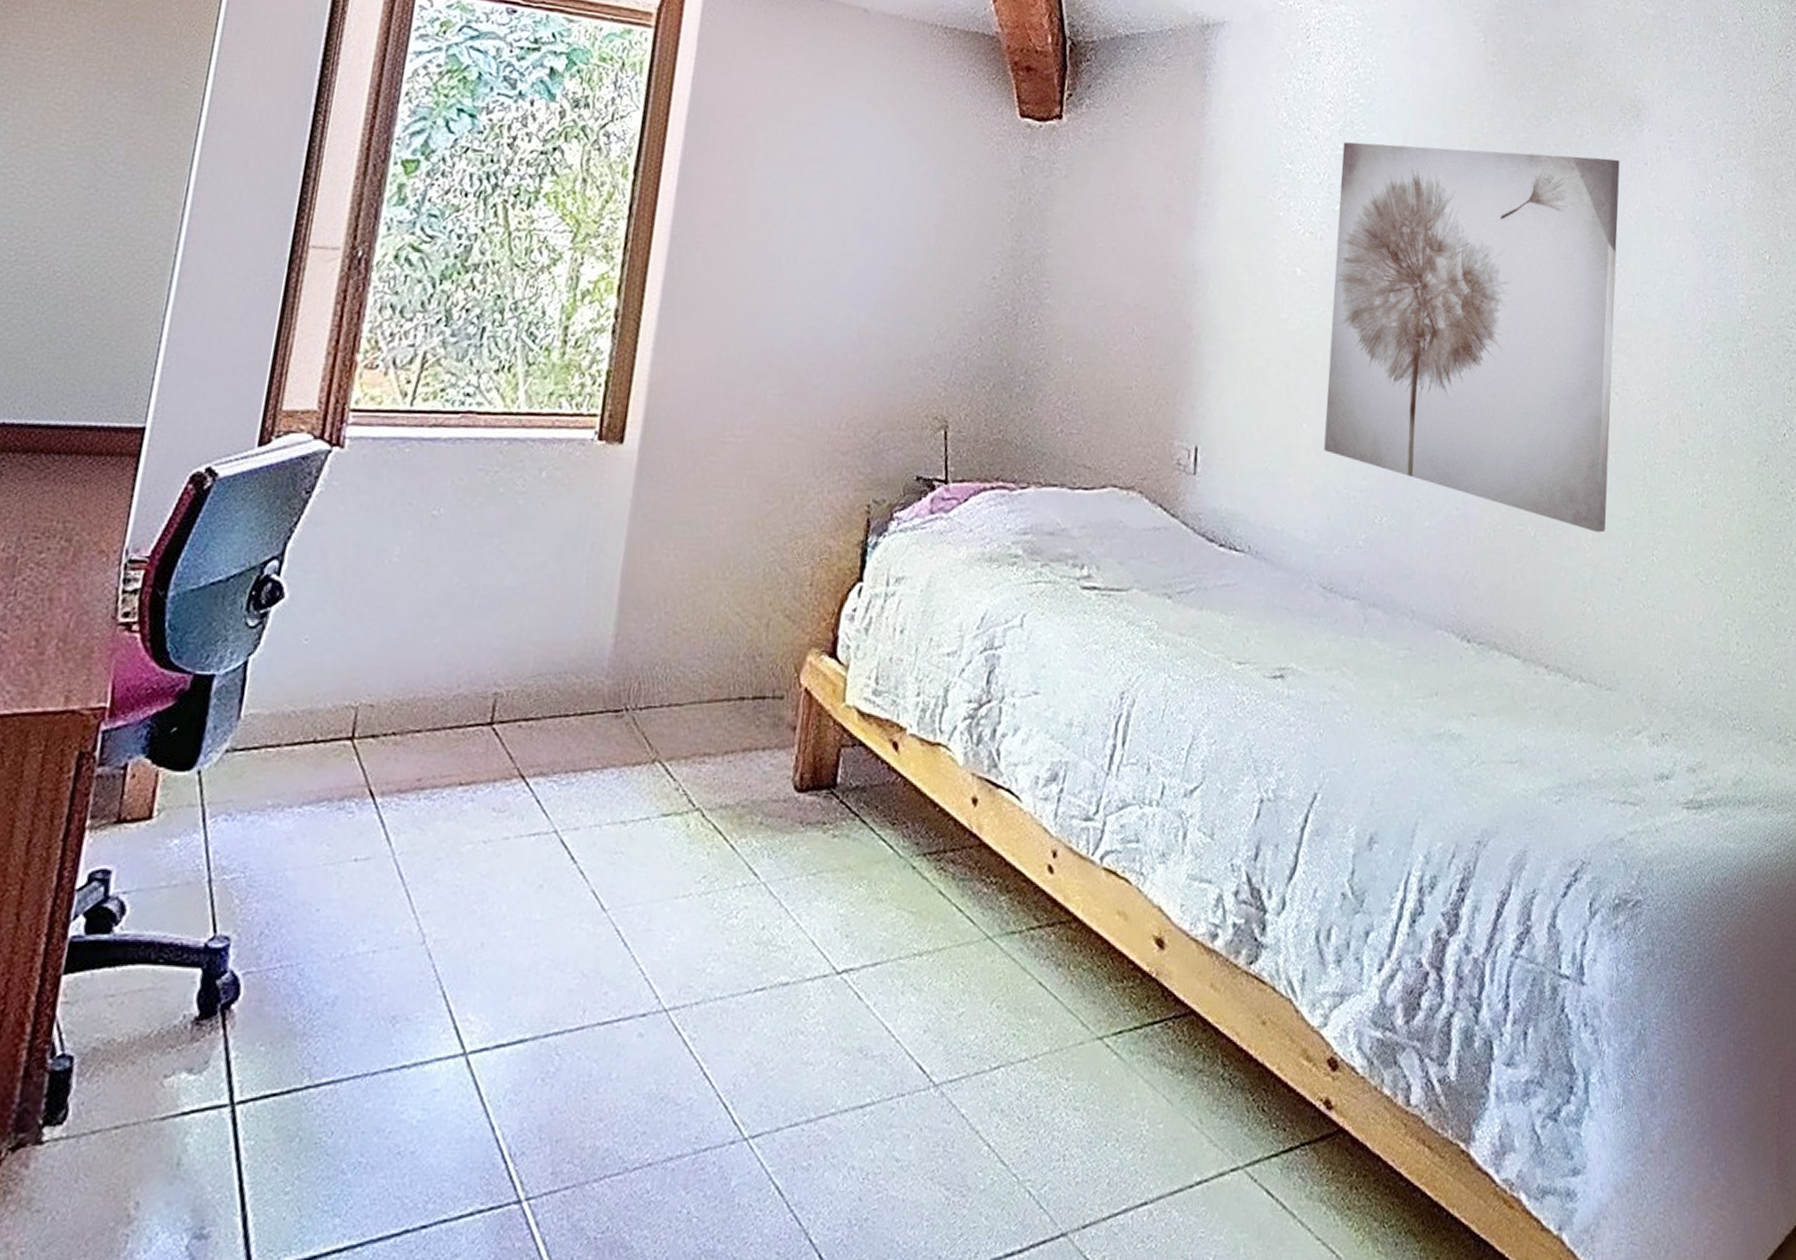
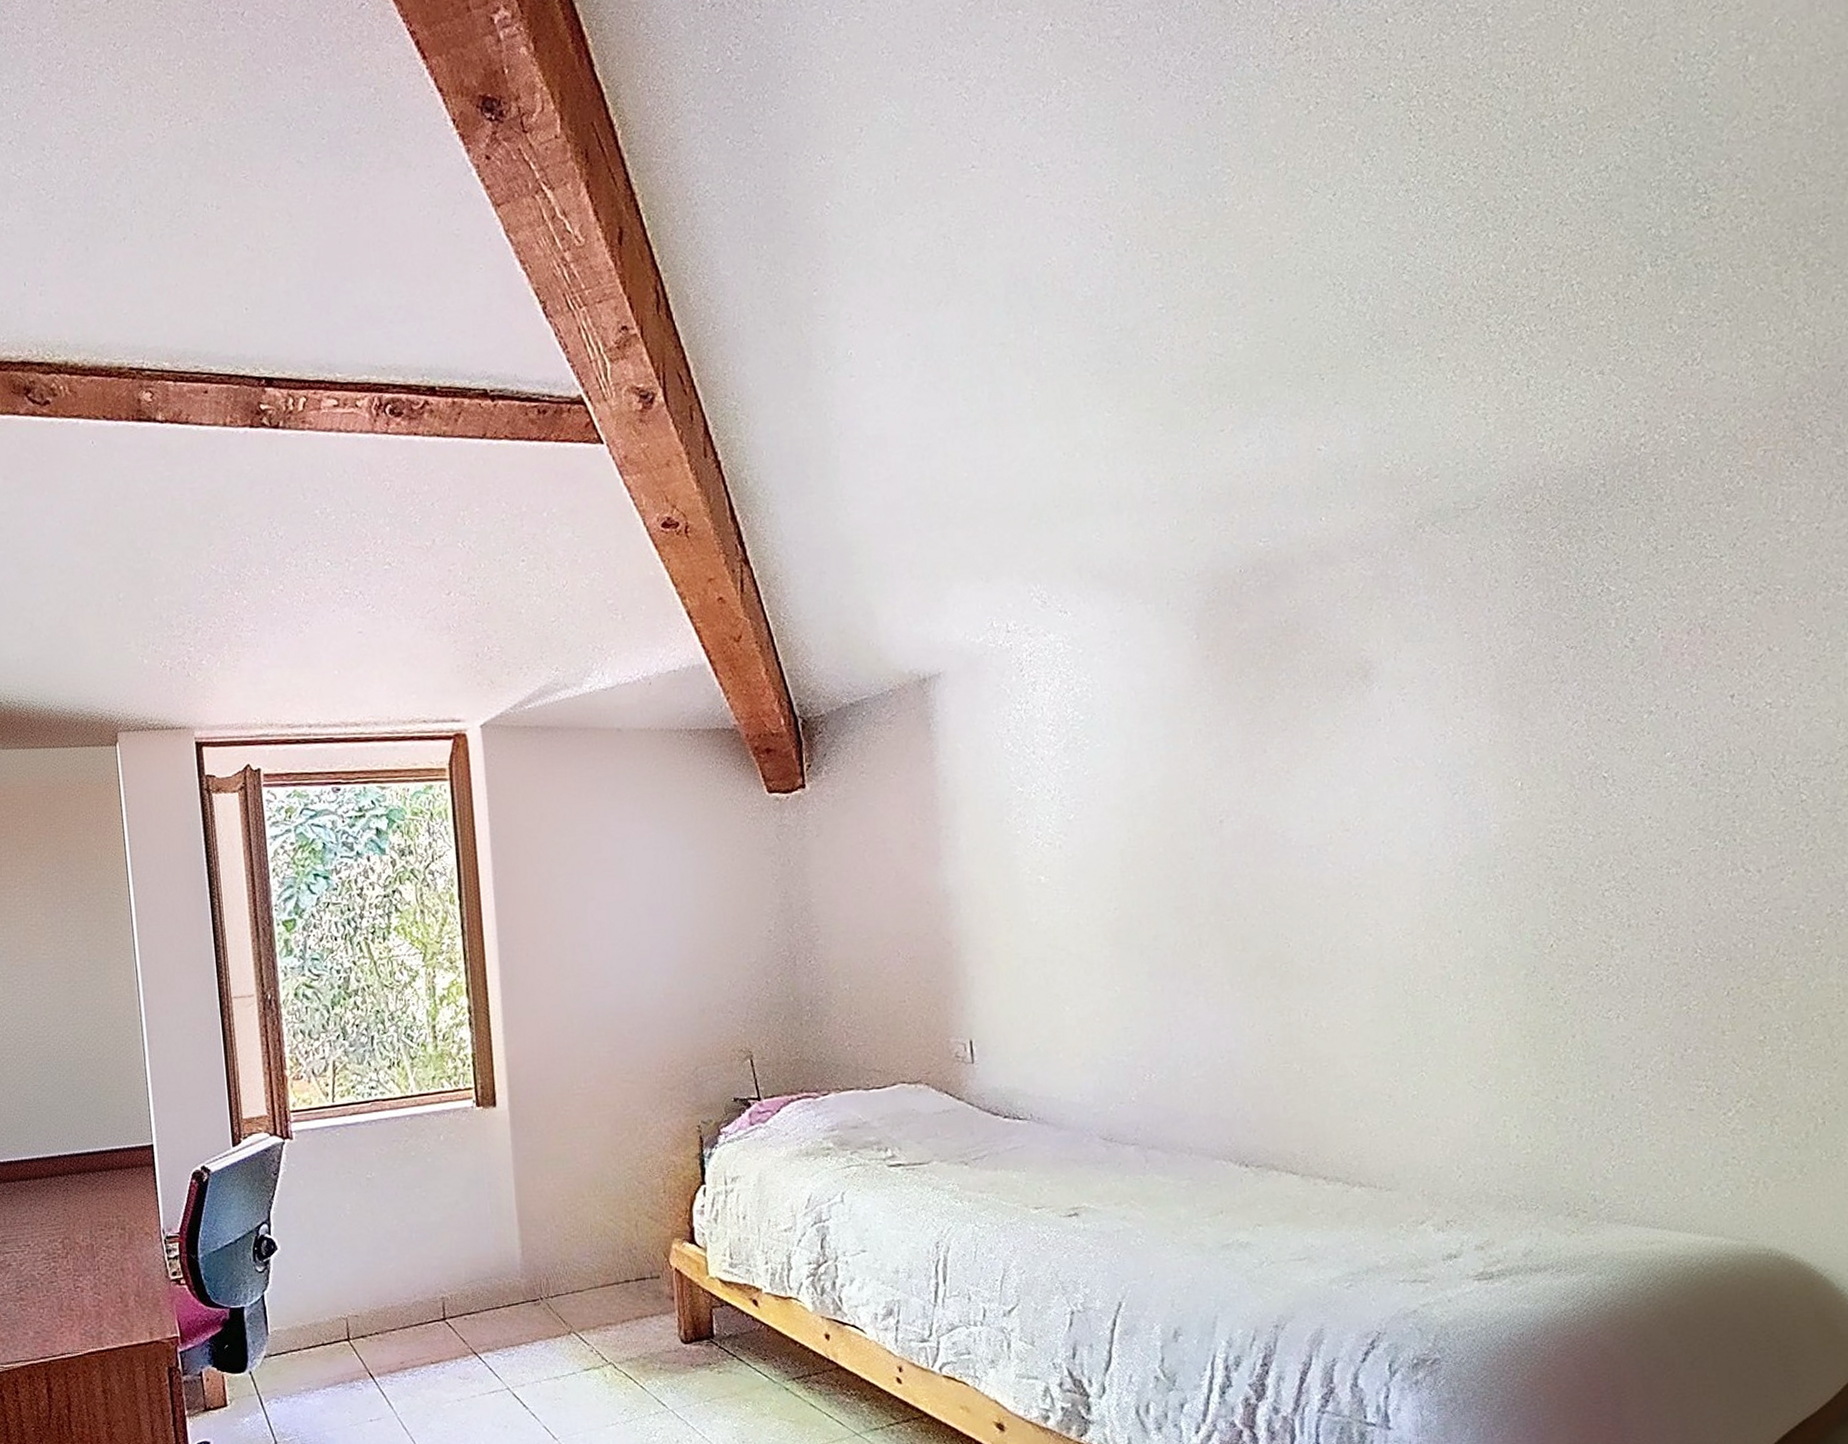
wall art: present [1324,142,1620,533] -> none [1069,721,1372,1059]

